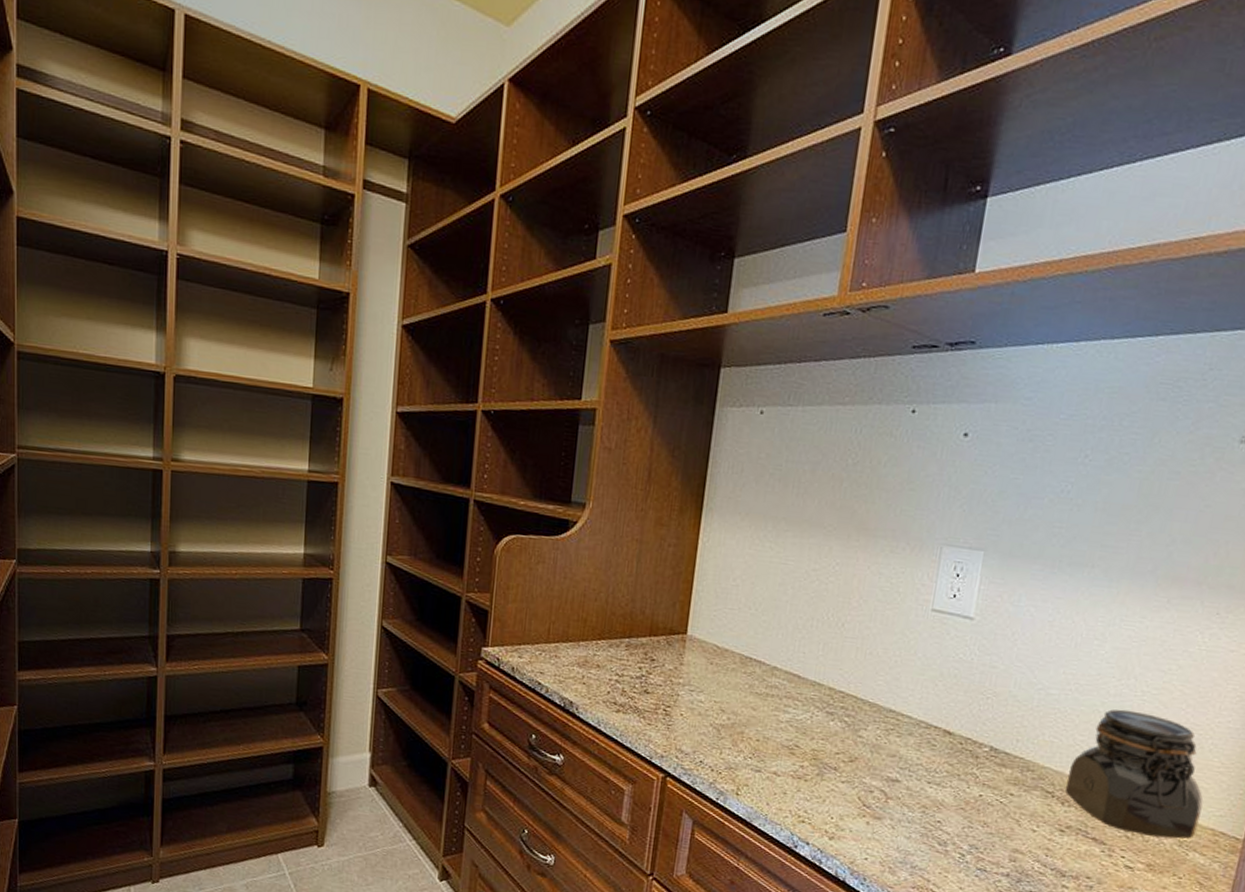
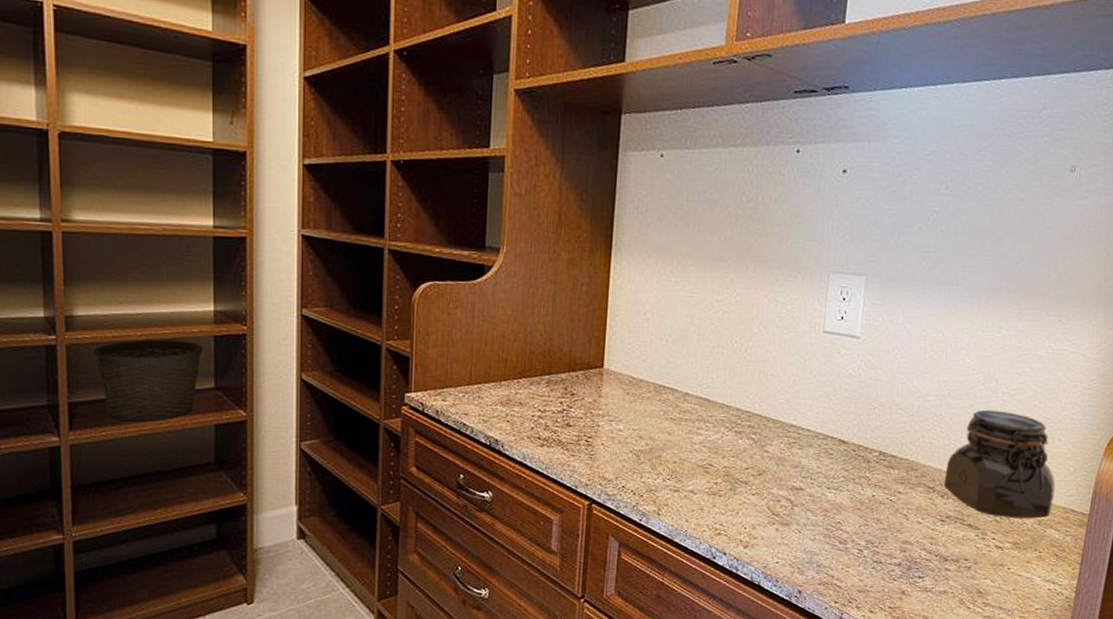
basket: none [191,578,292,658] -> present [92,339,203,422]

